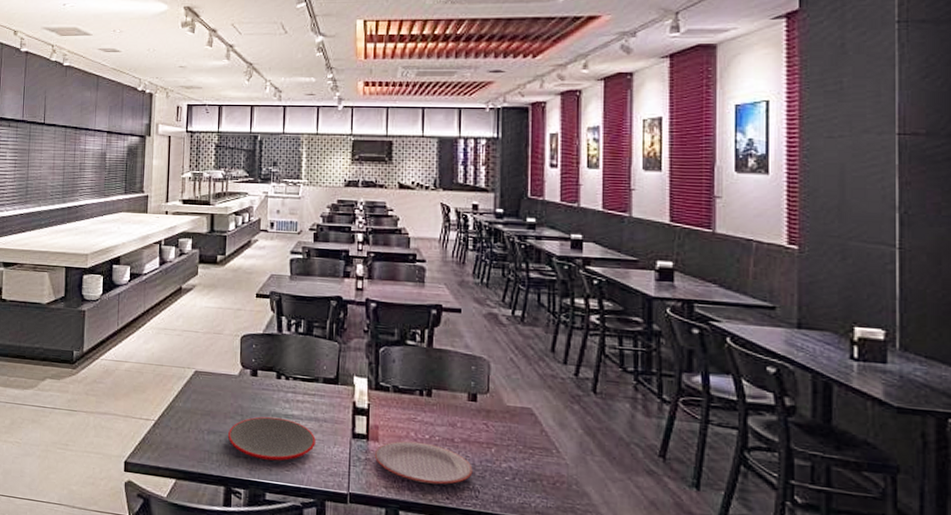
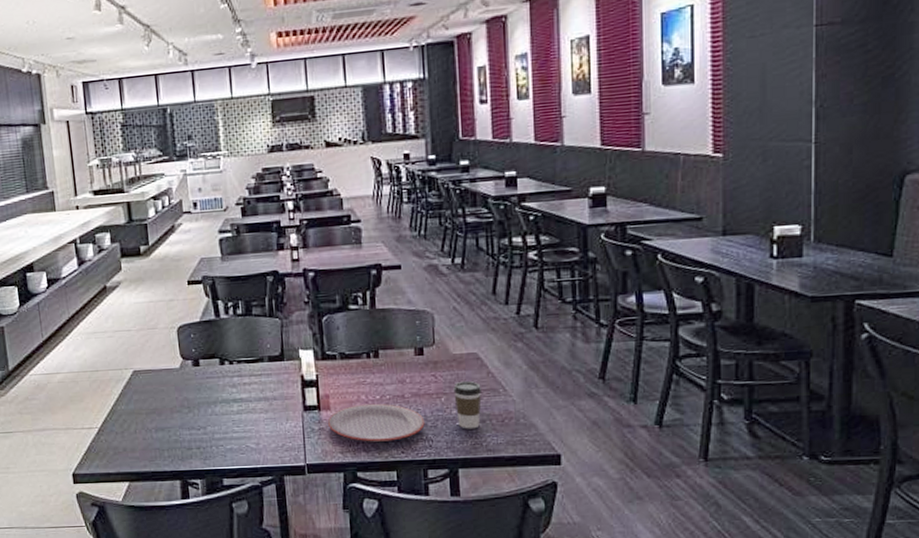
plate: present [227,416,316,461] -> none [176,403,268,447]
coffee cup: none [504,434,533,487] -> present [453,380,482,429]

